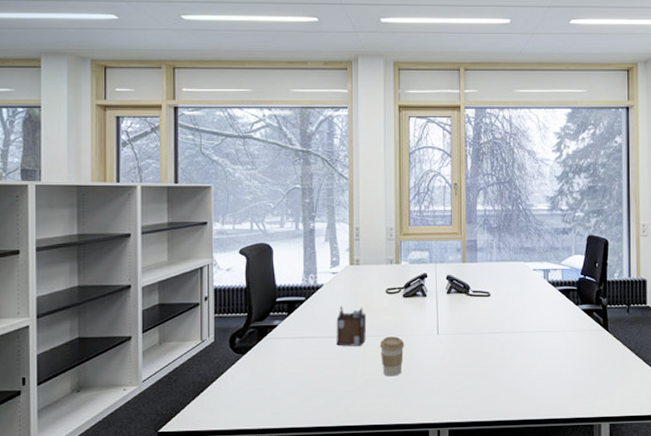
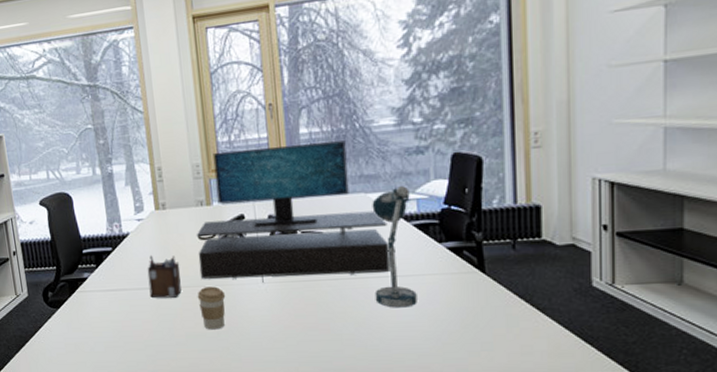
tv stand: none [384,218,540,331] -> present [196,140,390,280]
desk lamp: none [527,258,559,358] -> present [372,186,417,308]

